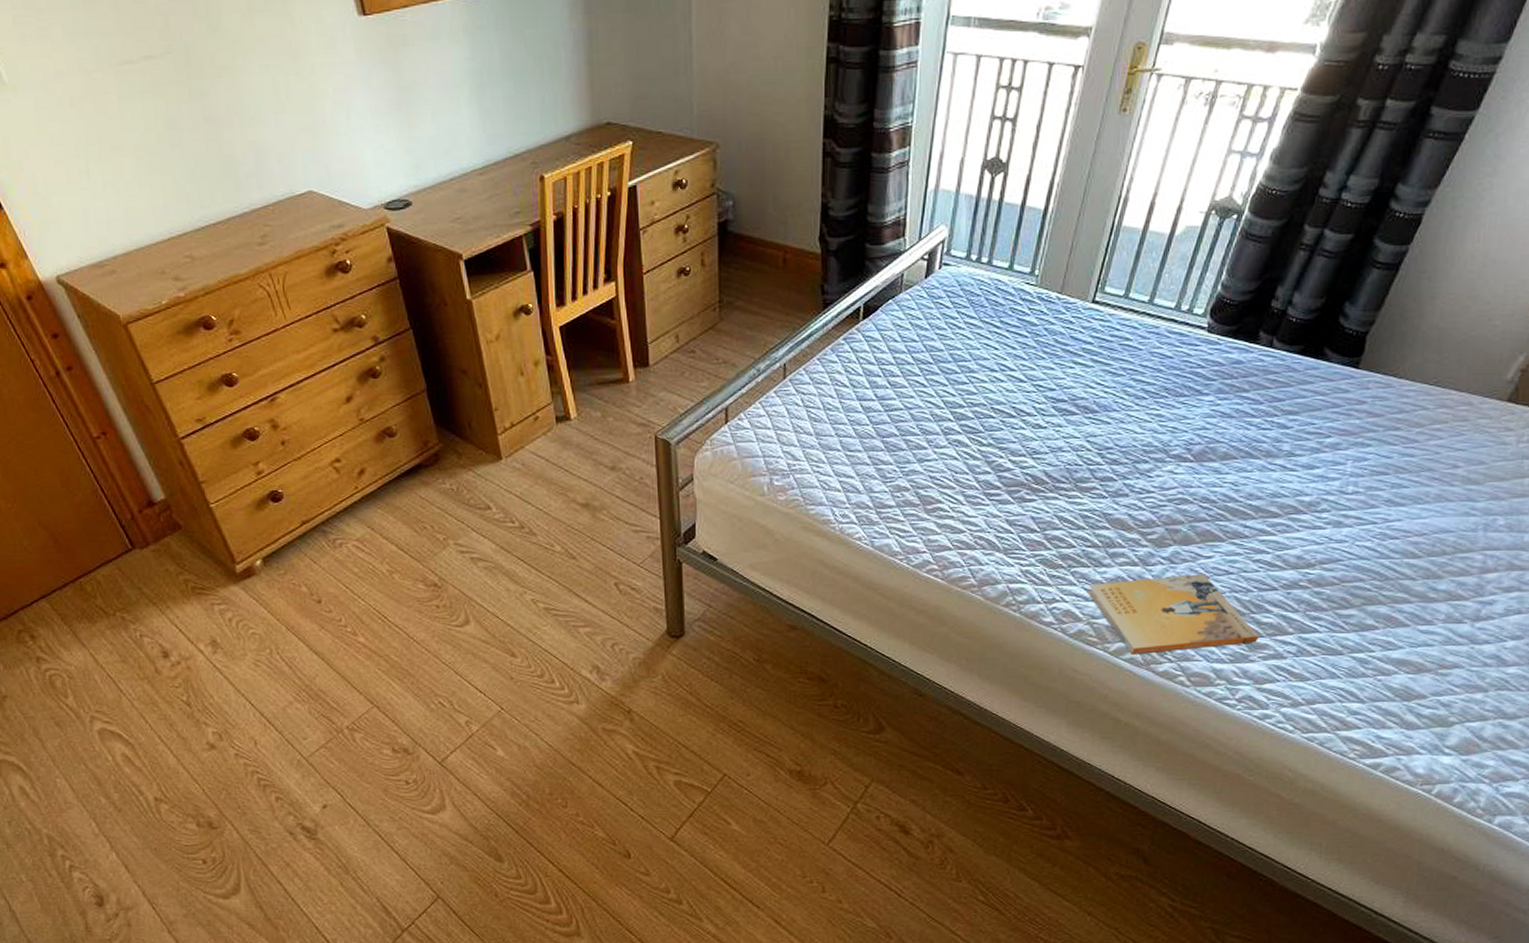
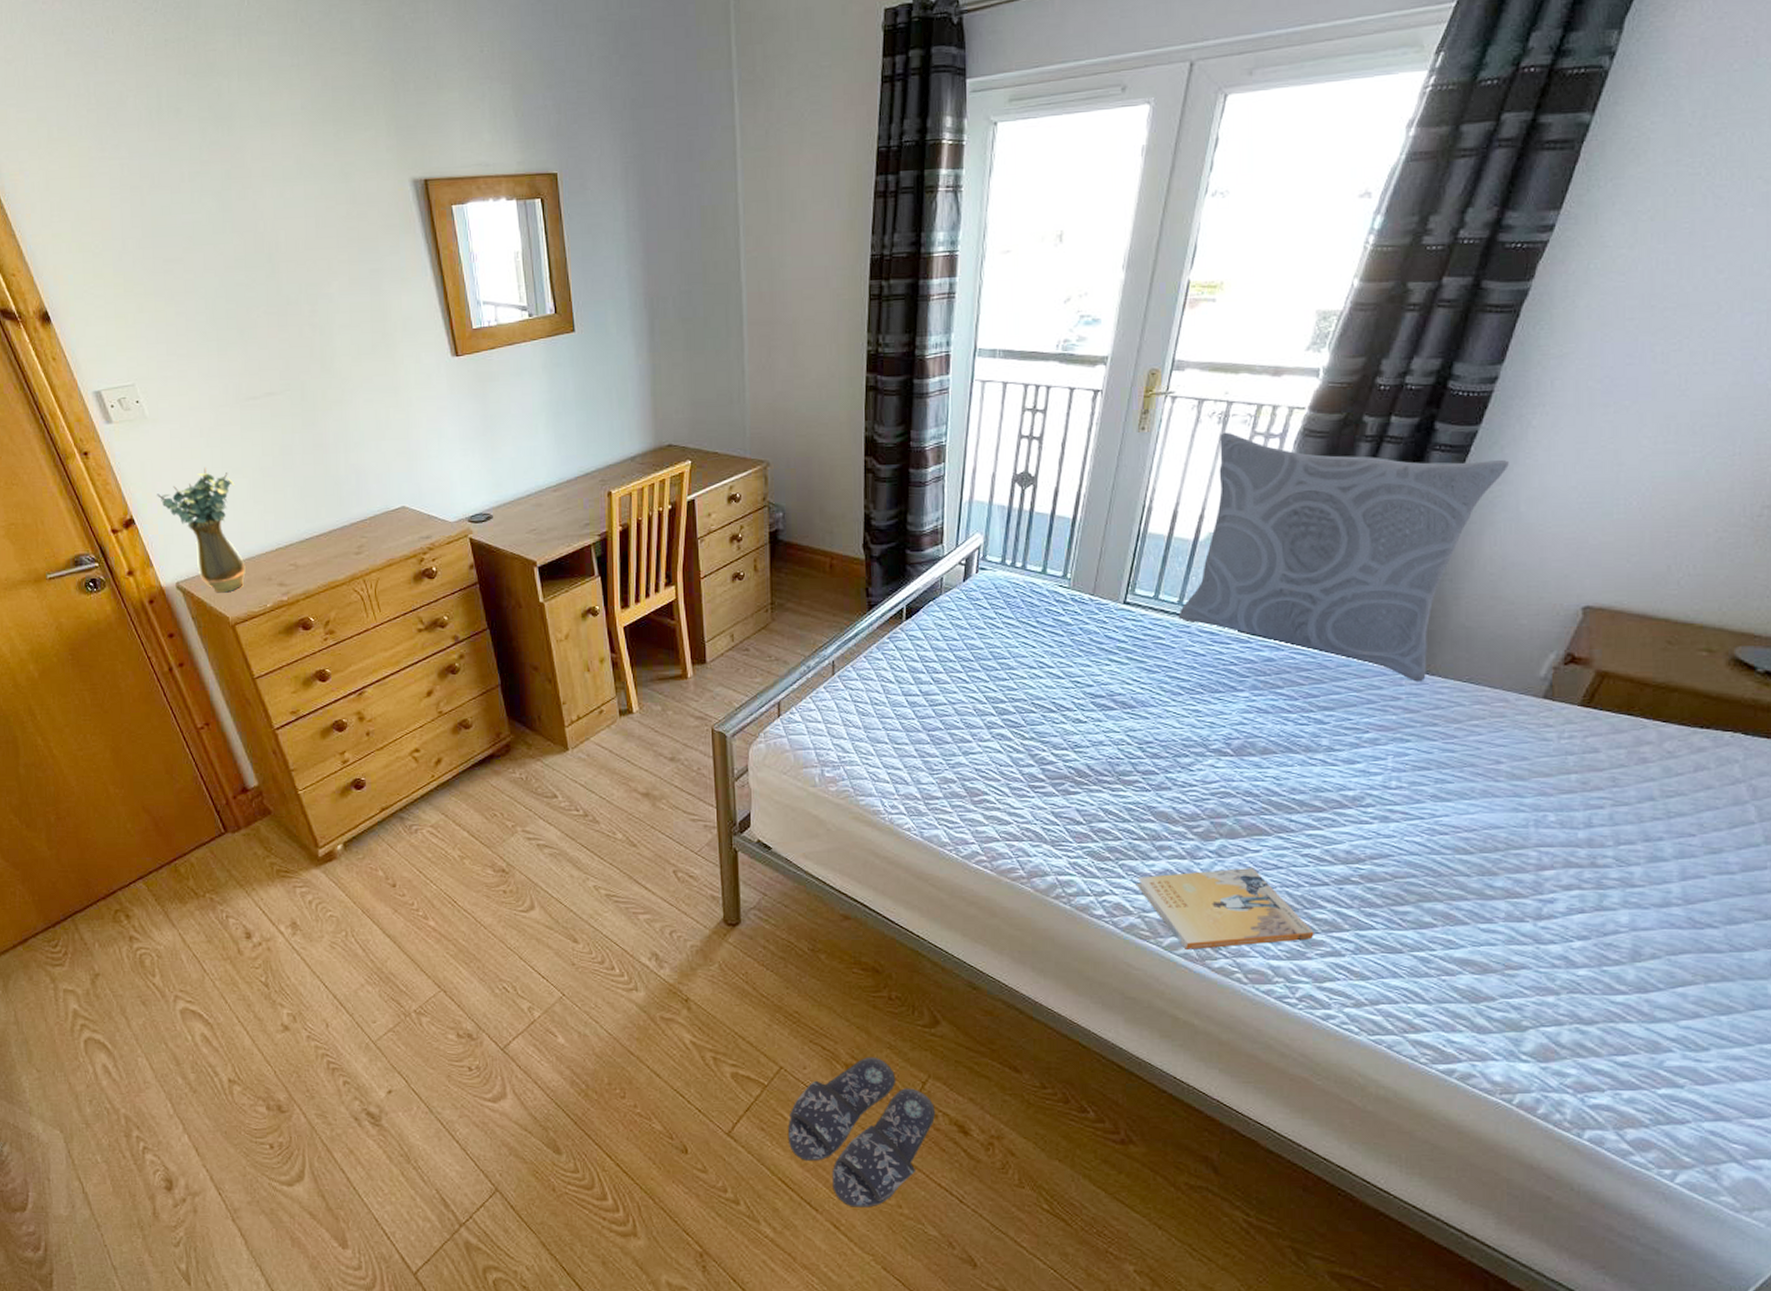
vase: none [25,143,134,288] -> present [157,467,245,593]
slippers: none [731,763,877,904] -> present [788,1057,935,1208]
pillow: none [1147,115,1502,385] -> present [1178,432,1509,682]

